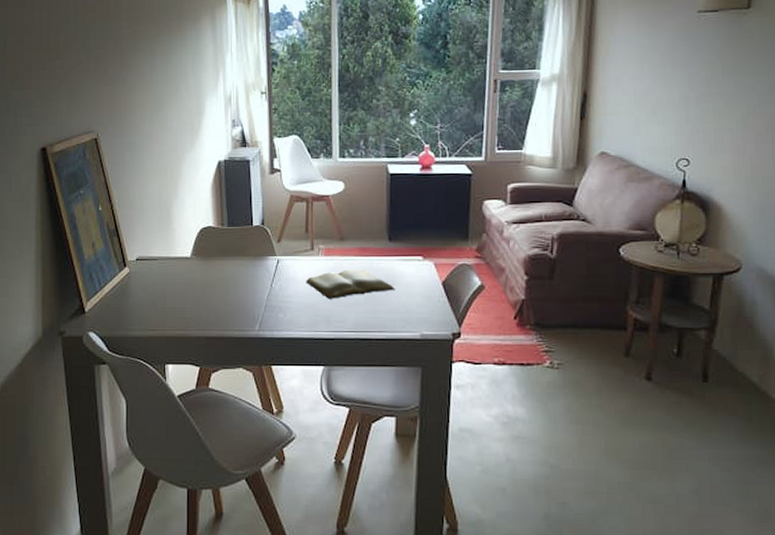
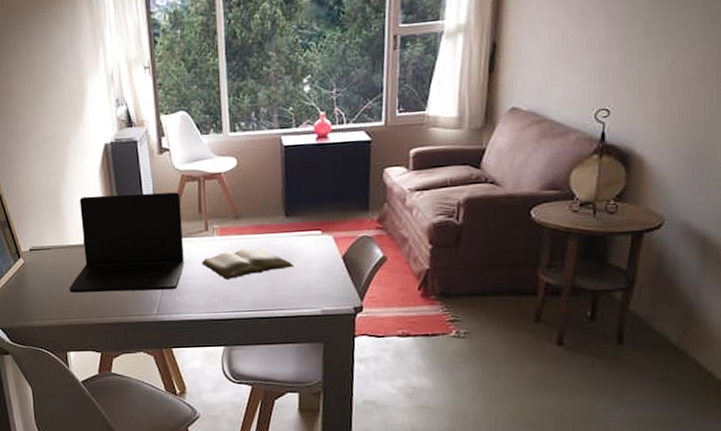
laptop: none [173,210,289,307] -> present [69,192,184,293]

